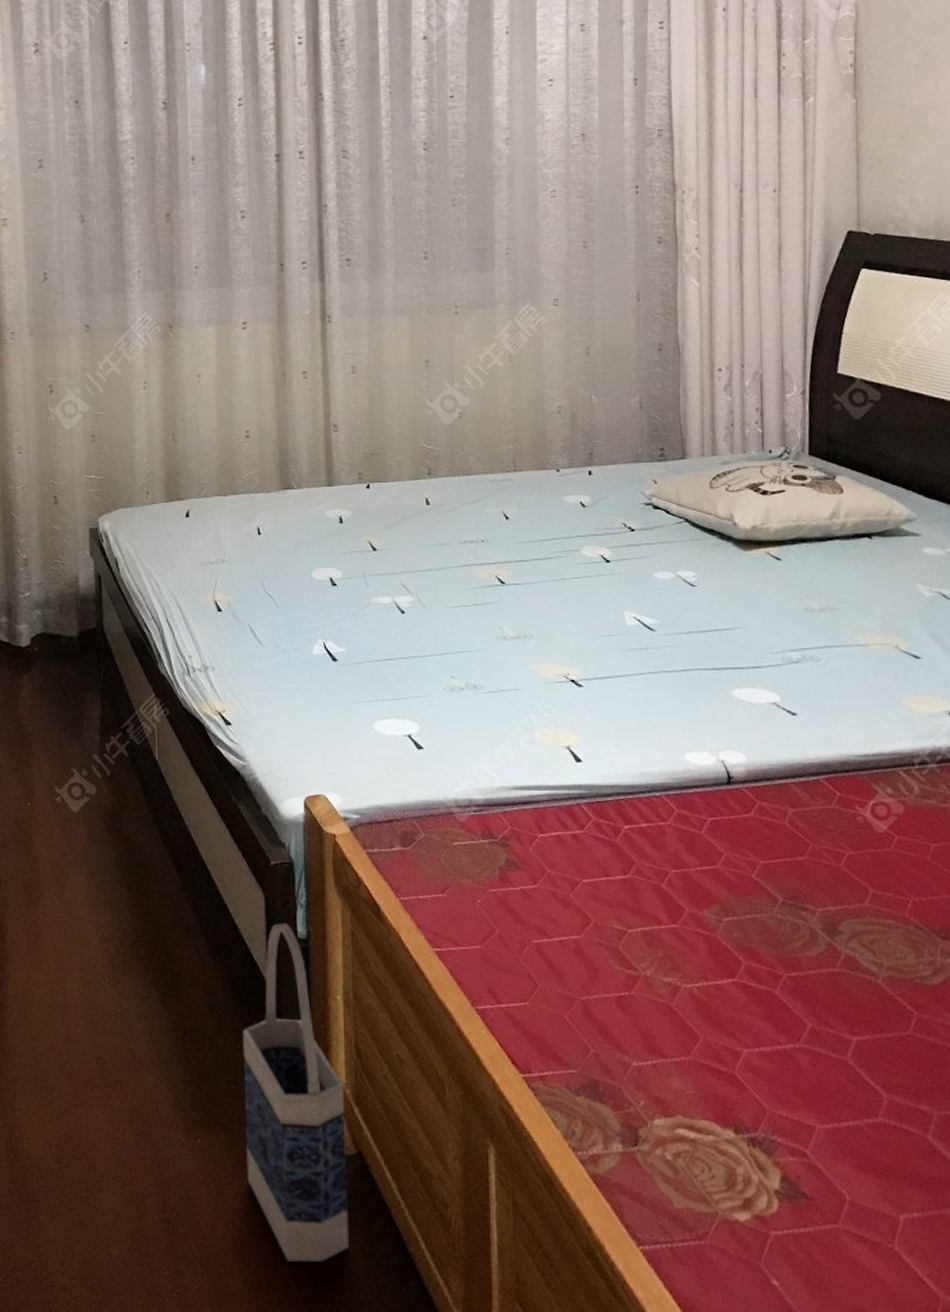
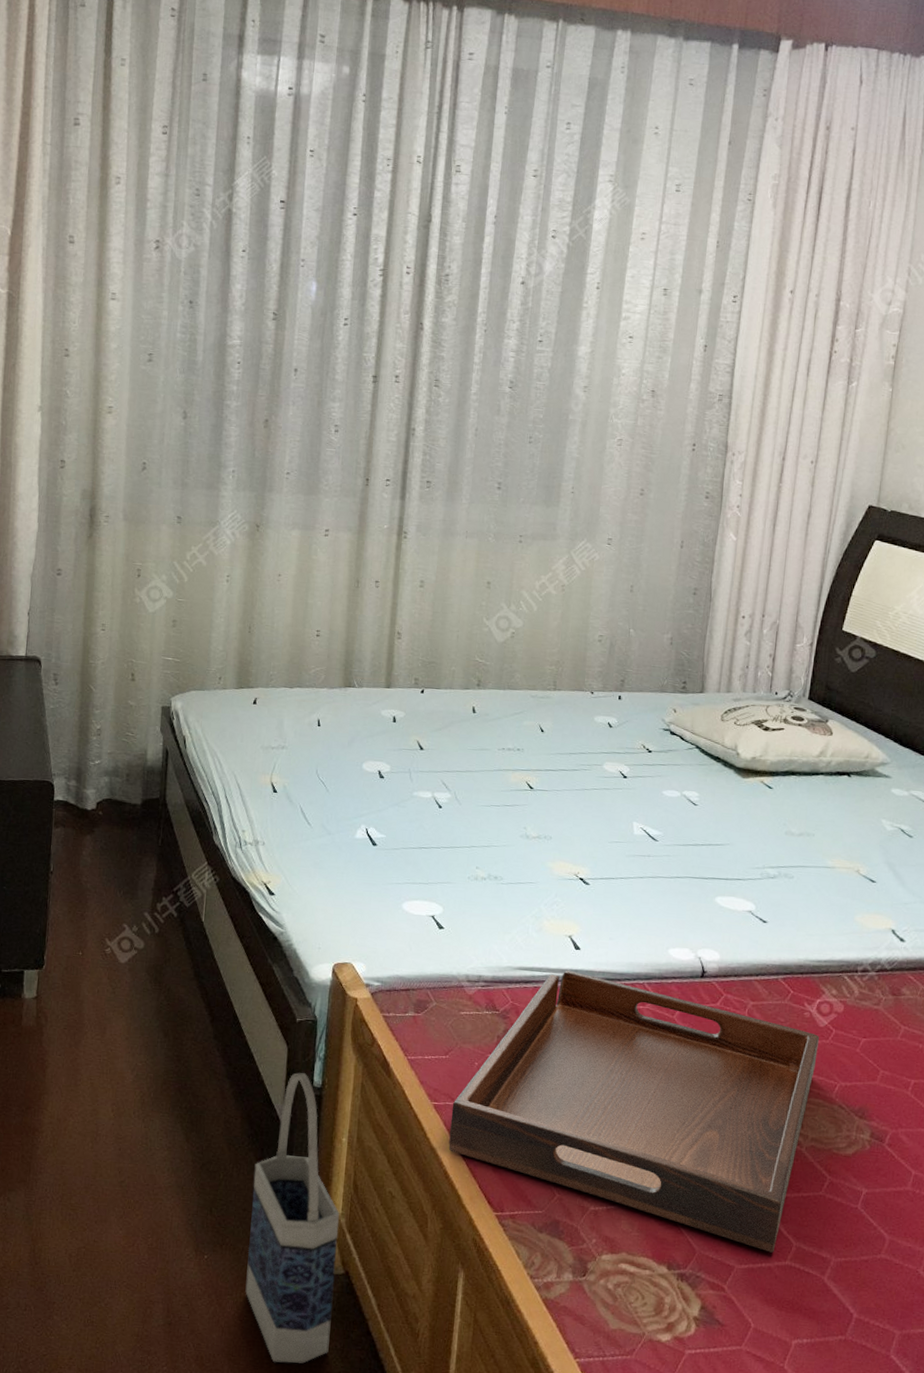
serving tray: none [457,786,880,1108] -> present [448,970,820,1253]

